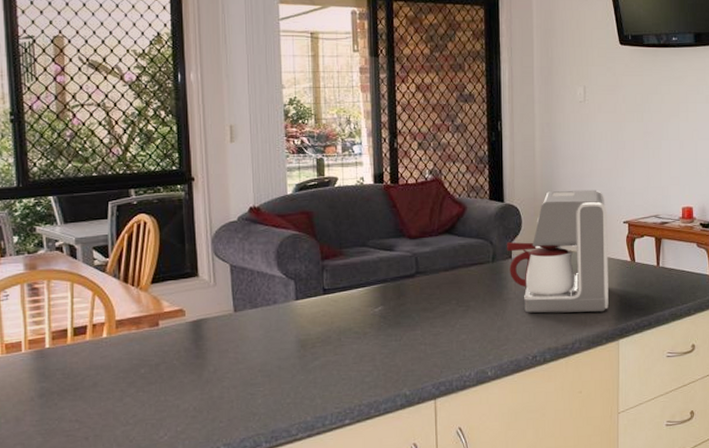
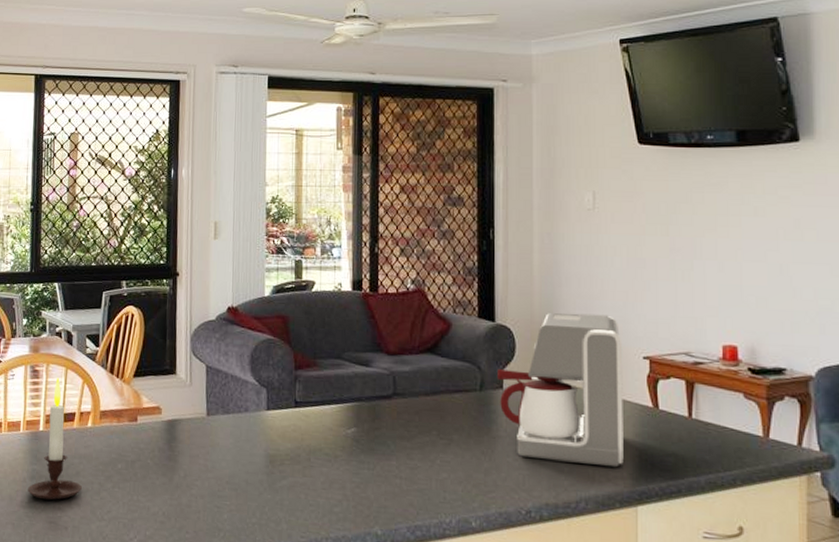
candle: none [36,293,103,415] -> present [27,377,83,500]

